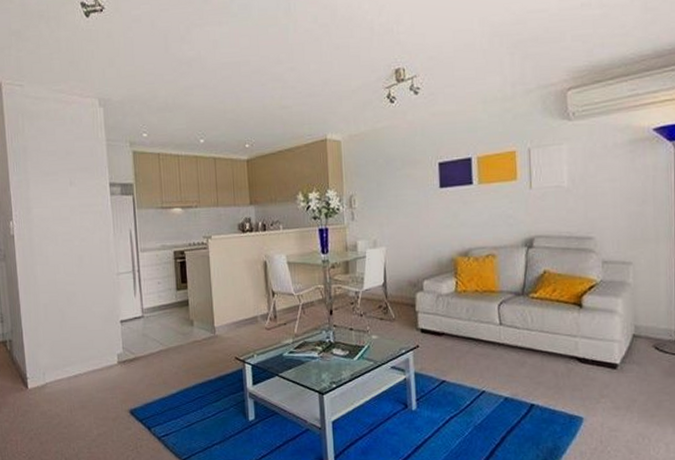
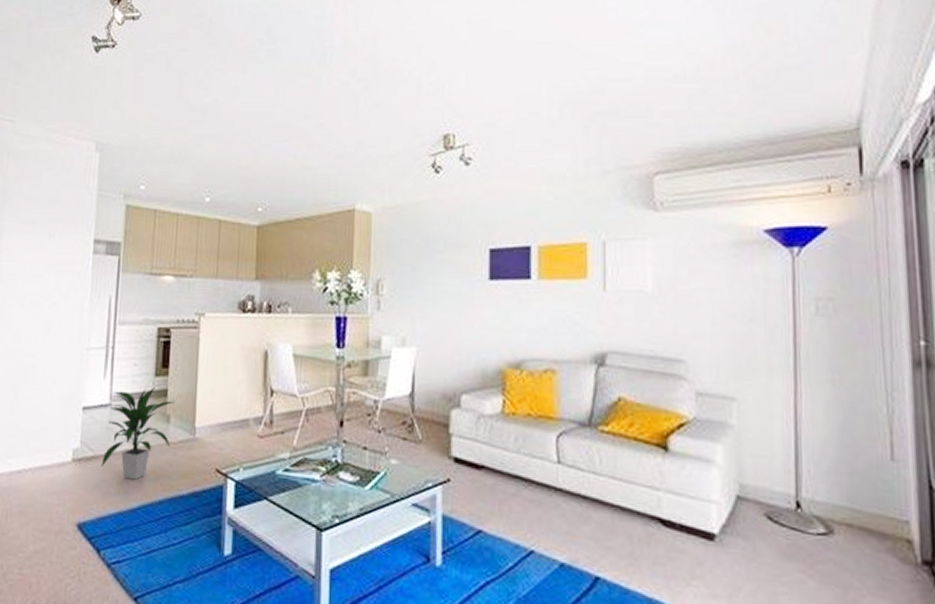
indoor plant: none [142,299,197,373] -> present [101,387,175,480]

